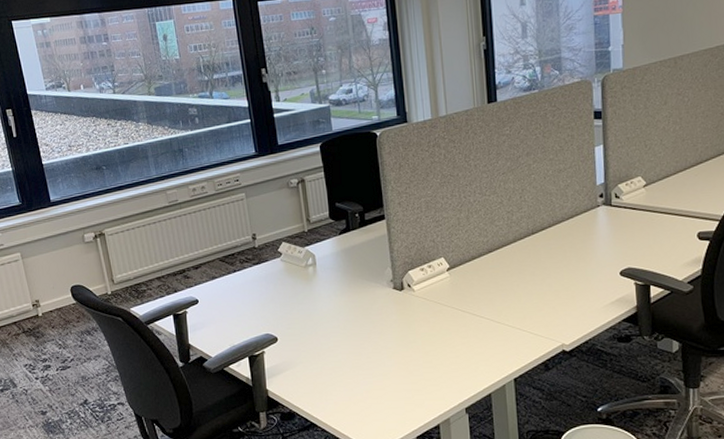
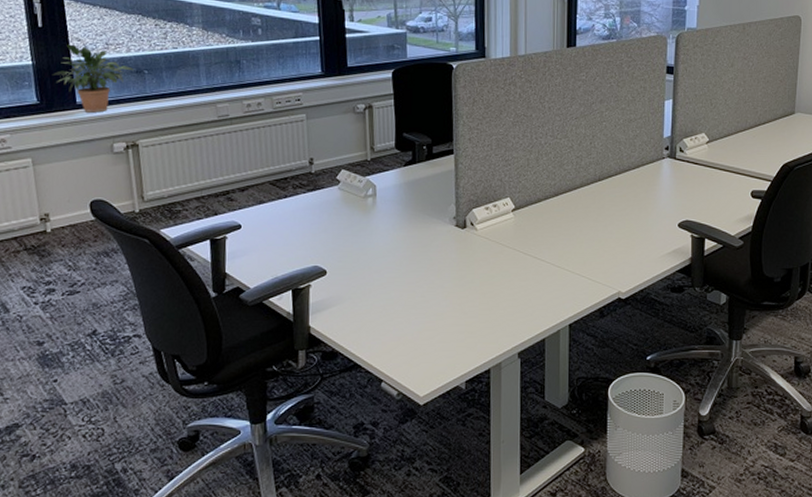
potted plant: none [29,149,94,209] -> present [53,44,134,113]

